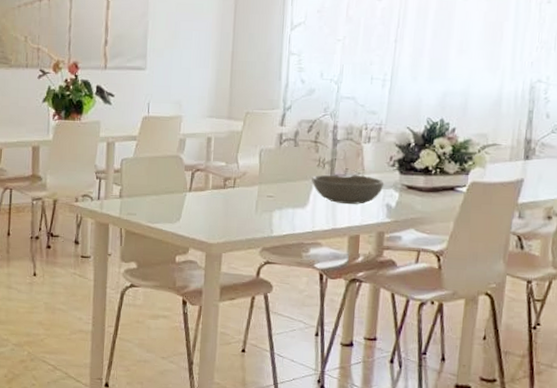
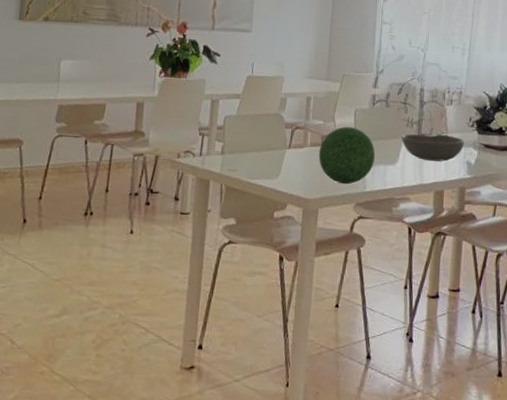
decorative ball: none [221,168,283,229] -> present [318,126,376,185]

